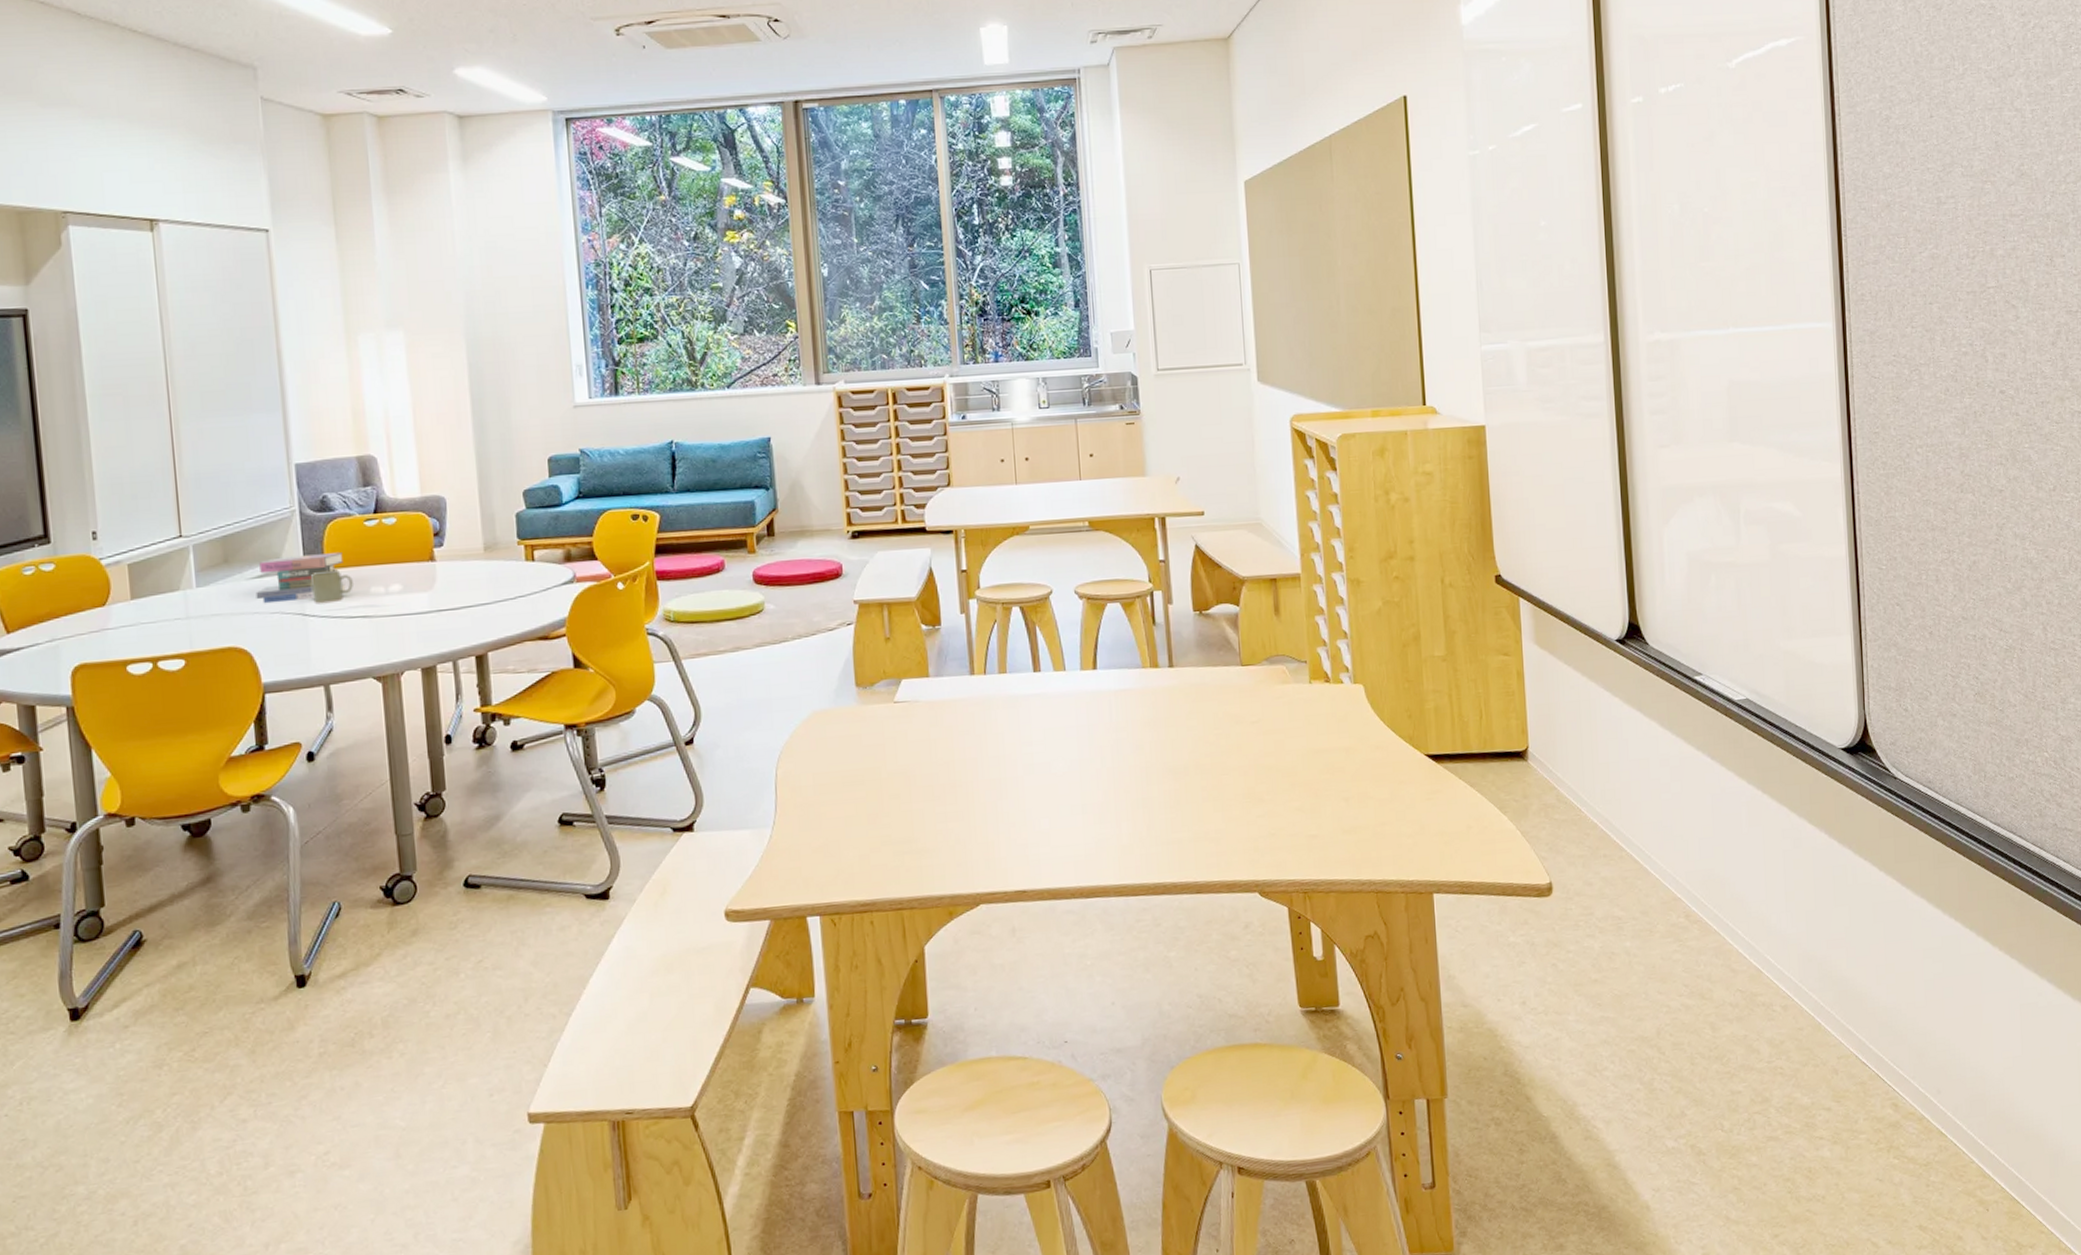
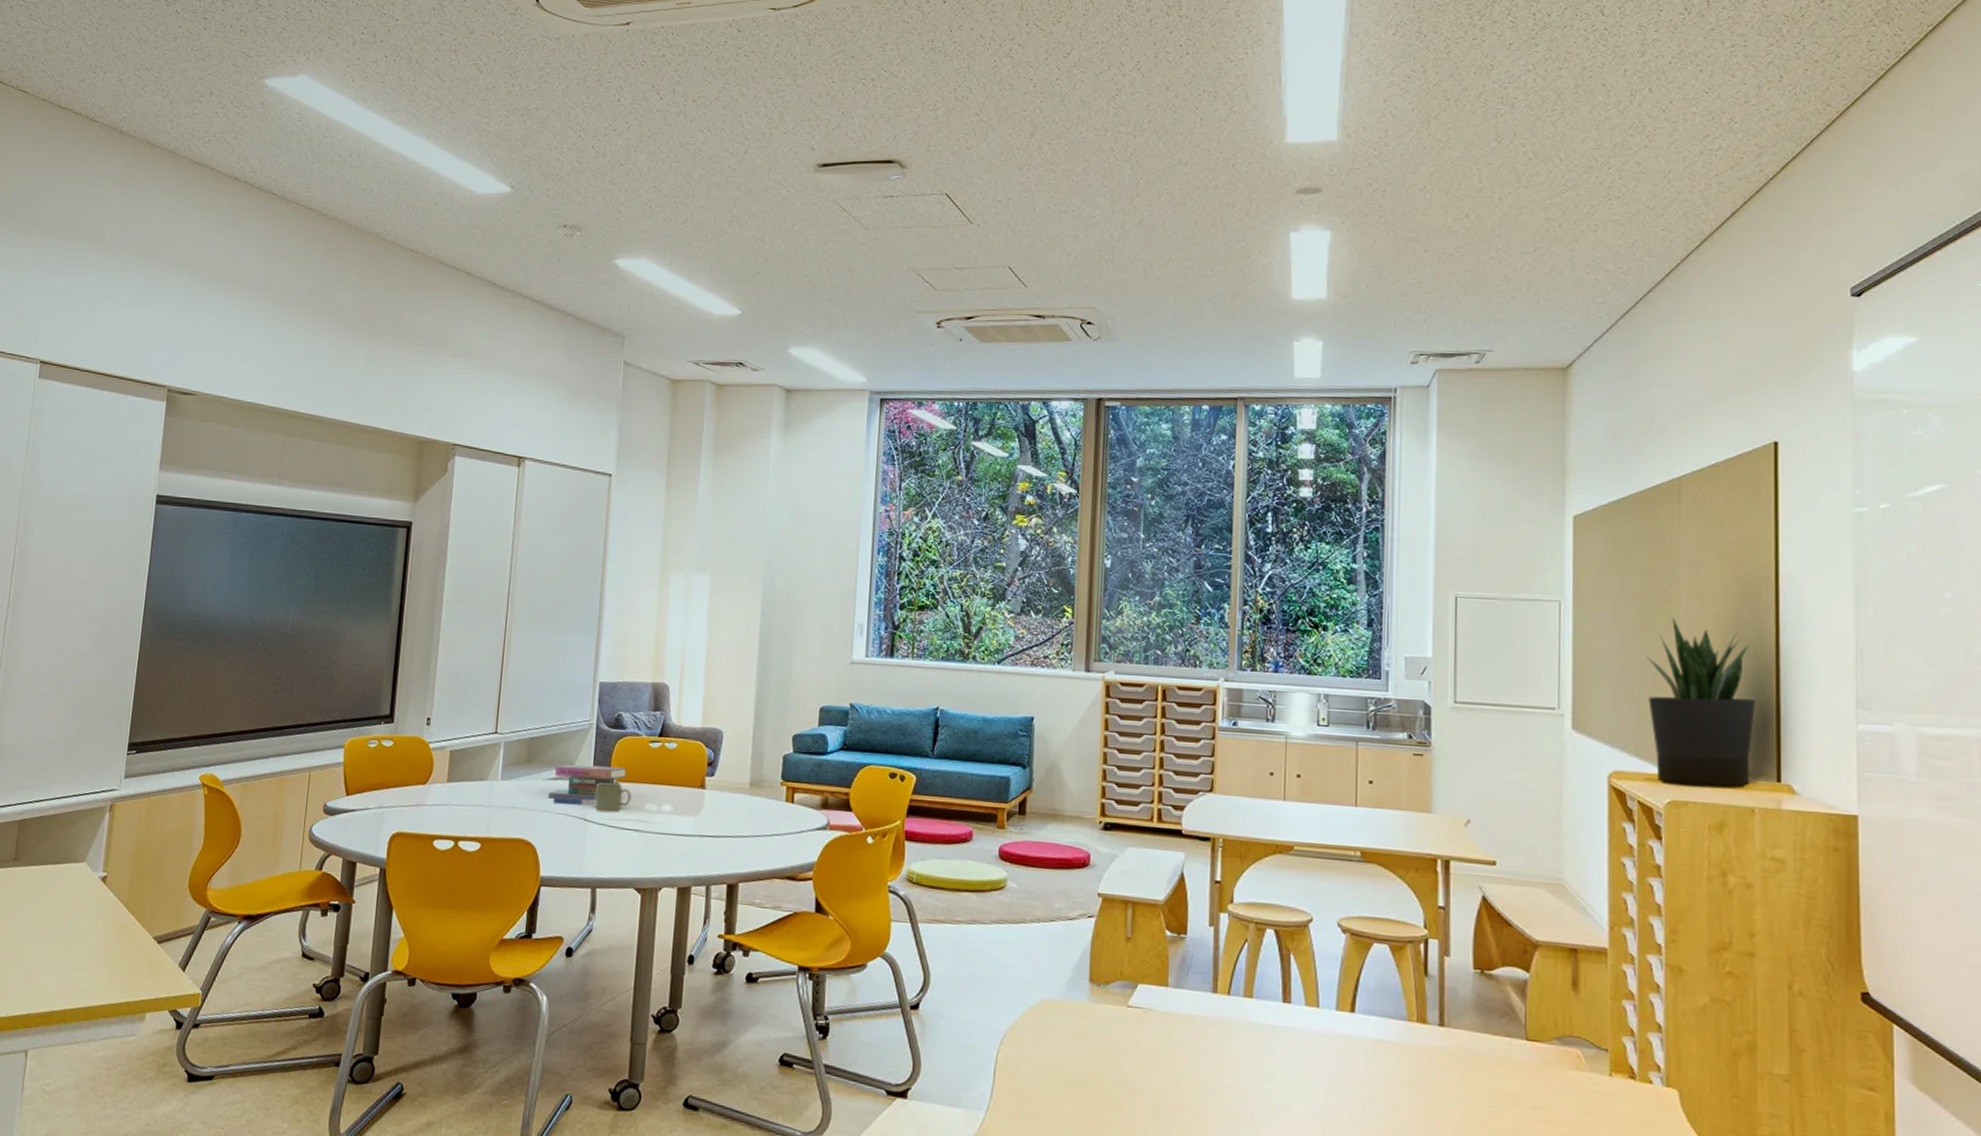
planter: none [1314,267,1403,421] -> present [1647,617,1755,790]

